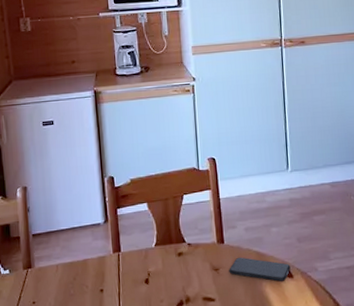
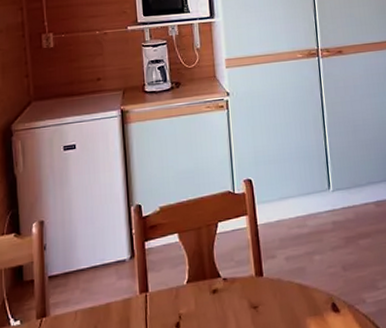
smartphone: present [229,257,291,282] -> none [269,291,337,318]

